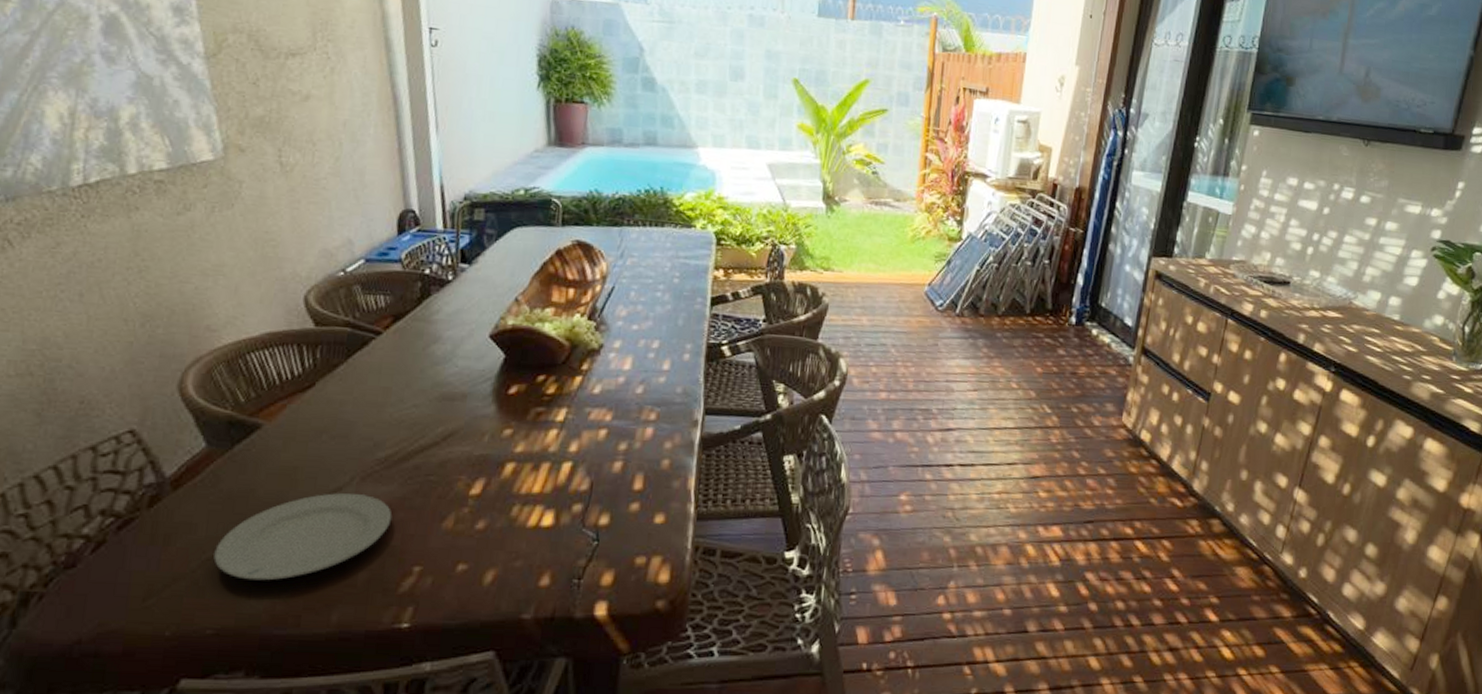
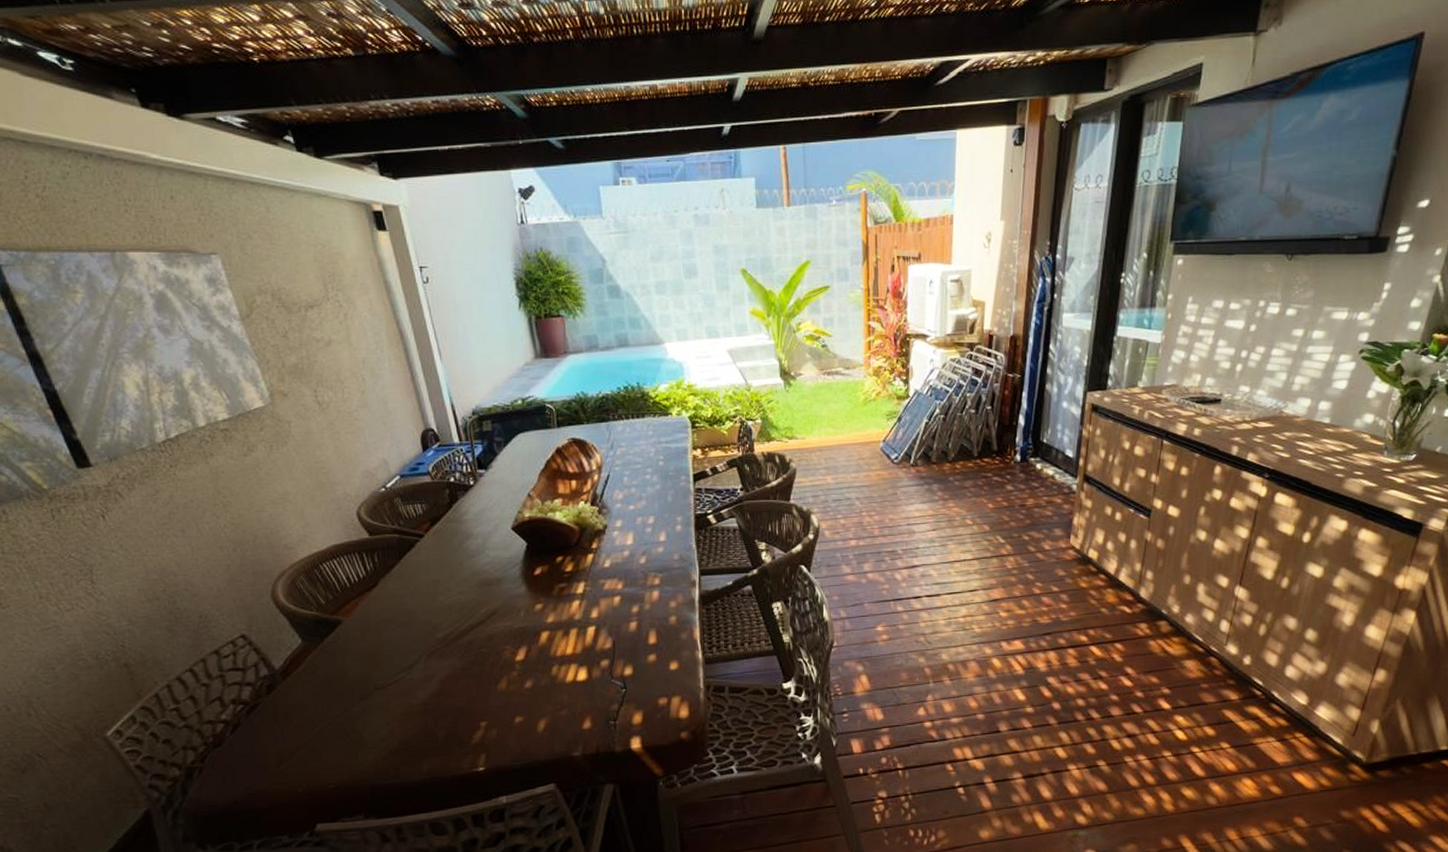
plate: present [213,493,393,581] -> none [324,668,457,744]

